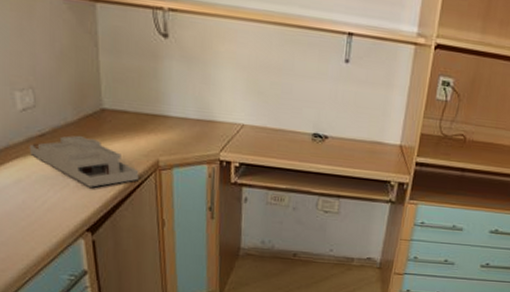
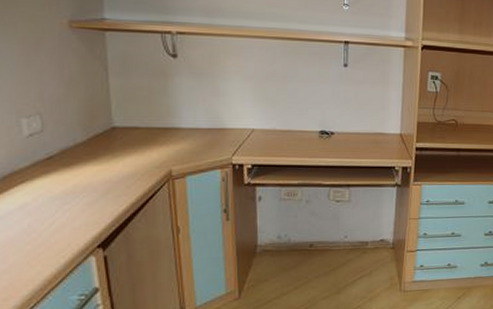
desk organizer: present [29,135,139,188] -> none [35,154,152,203]

